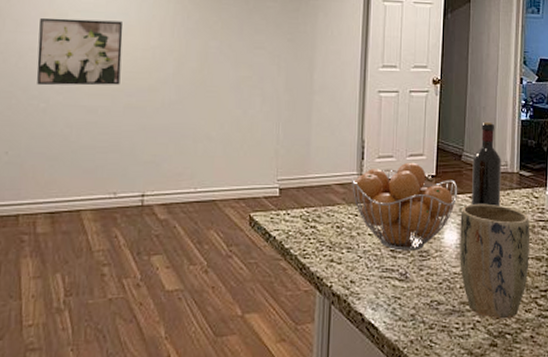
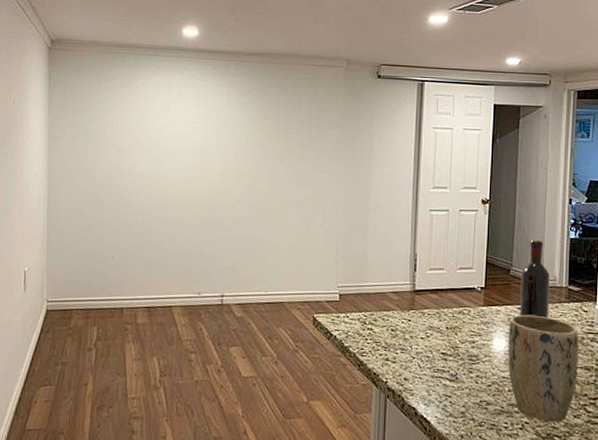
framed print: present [36,17,123,86] -> none [135,146,204,203]
fruit basket: present [351,162,458,251] -> none [404,274,507,355]

